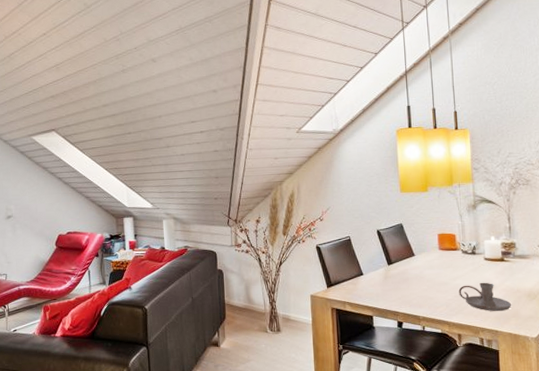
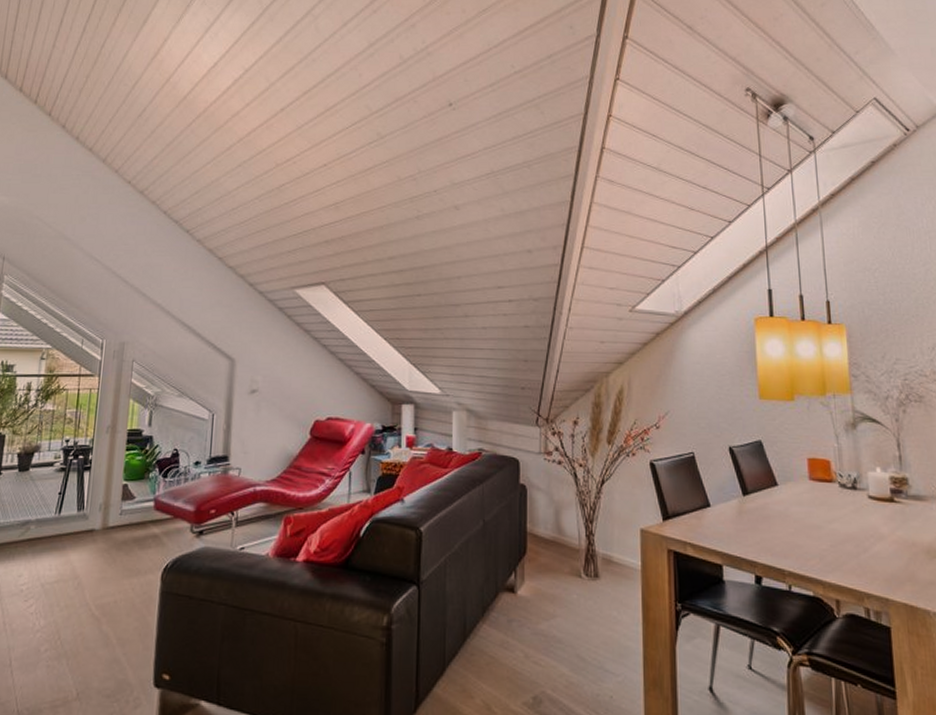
candle holder: present [458,282,512,312] -> none [835,529,906,572]

